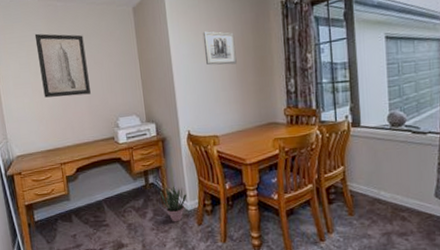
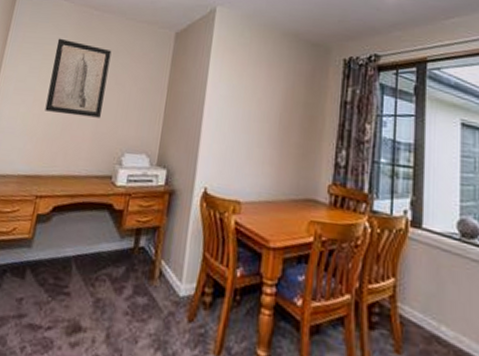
potted plant: present [160,186,187,222] -> none [149,256,183,311]
wall art: present [202,31,237,65] -> none [244,74,284,119]

